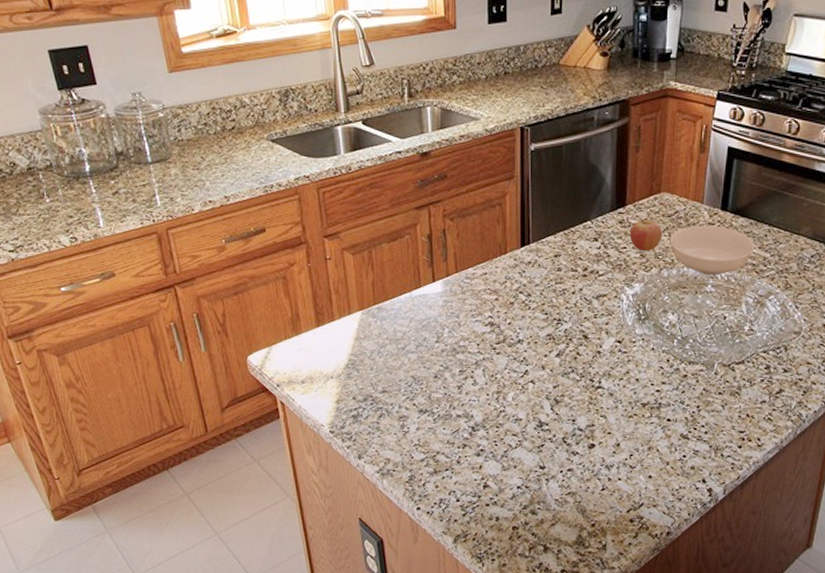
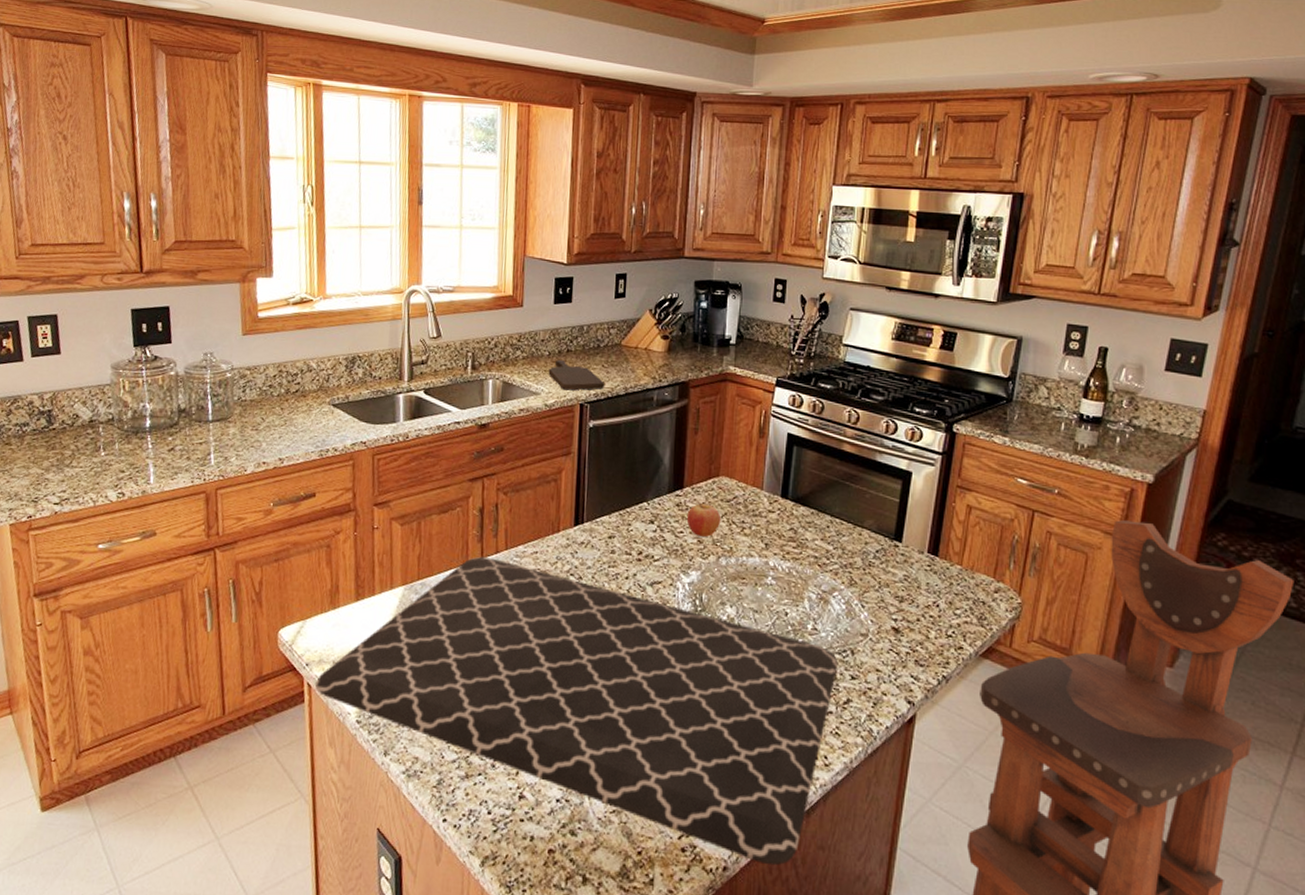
placemat: none [288,280,773,529] -> present [315,556,839,866]
cutting board: none [487,82,544,114] -> present [548,359,604,391]
bowl: present [670,225,755,275] -> none [728,512,817,566]

